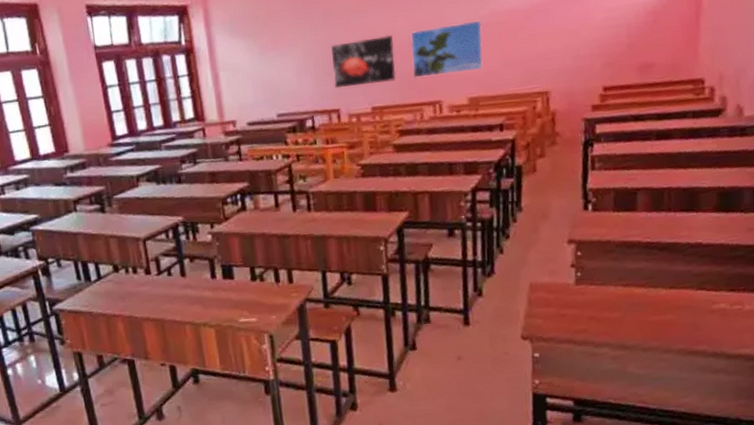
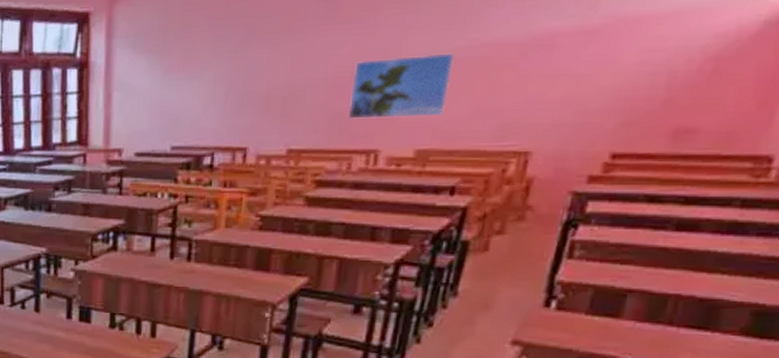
wall art: present [331,34,396,89] -> none [246,63,331,123]

